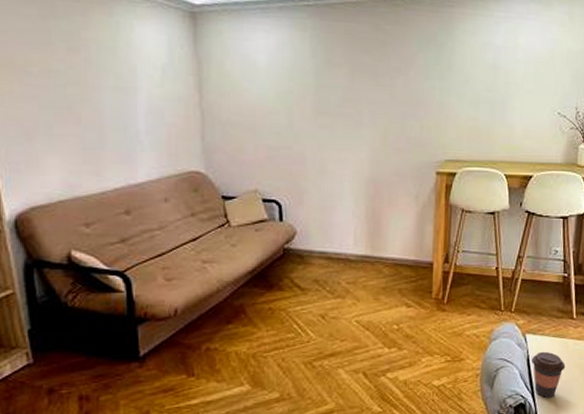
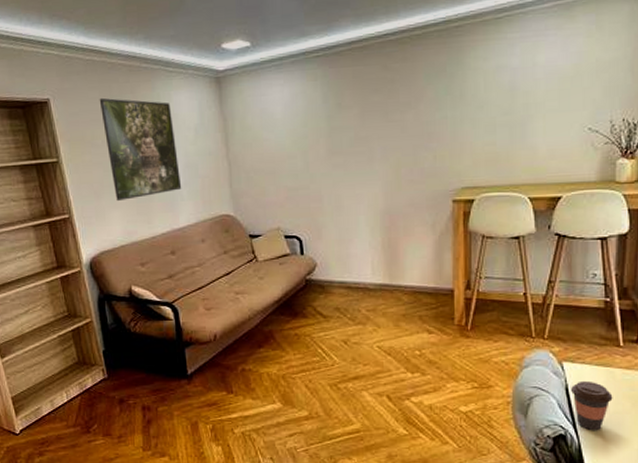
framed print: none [37,15,143,147] -> present [99,97,182,202]

